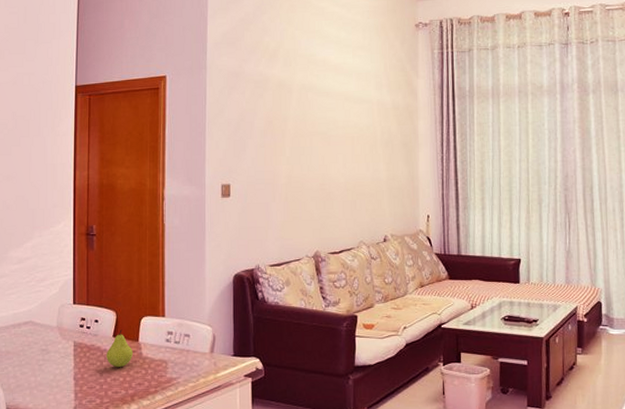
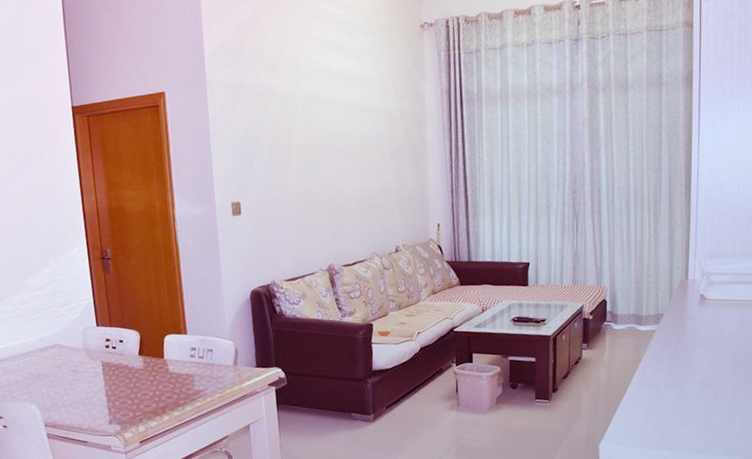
fruit: present [107,329,133,368] -> none [134,348,160,384]

